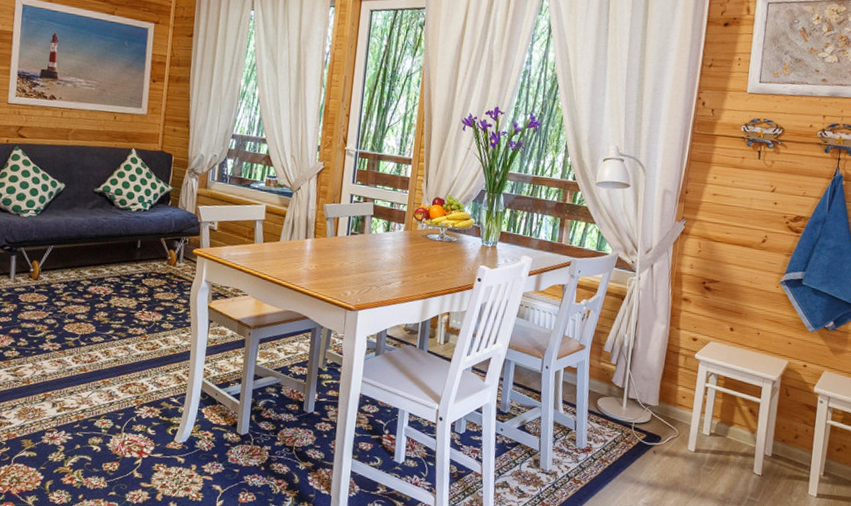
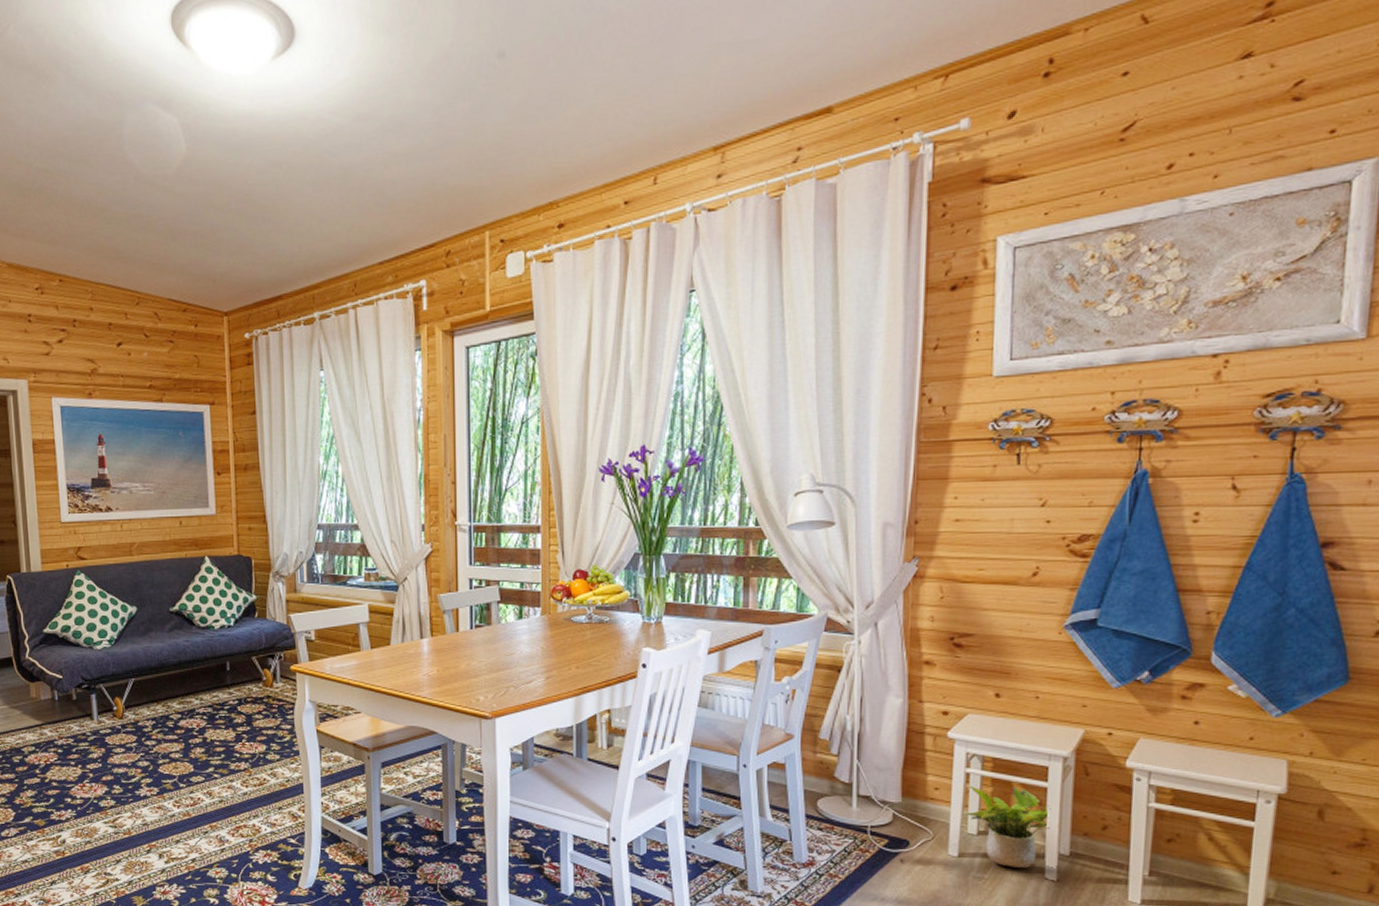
potted plant: none [701,397,761,464] -> present [964,785,1051,868]

